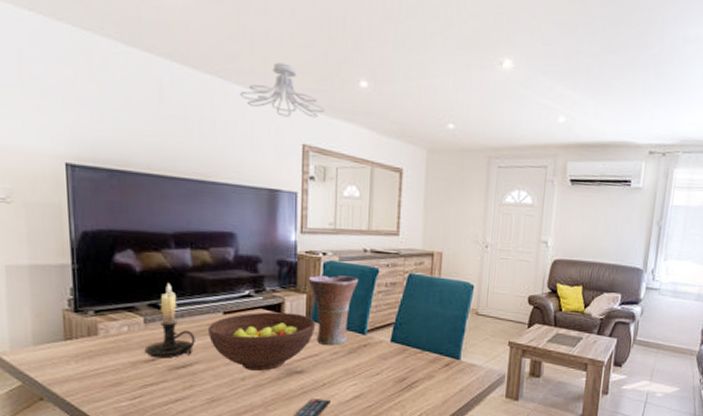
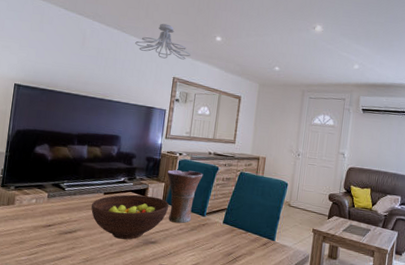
candle holder: present [144,283,195,359] -> none [44,170,82,225]

